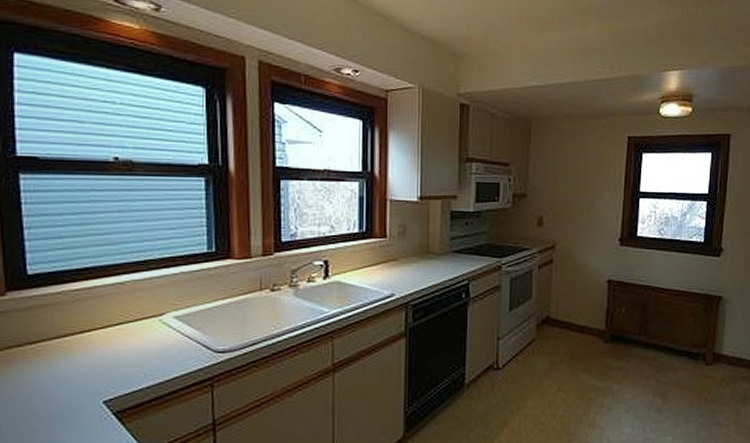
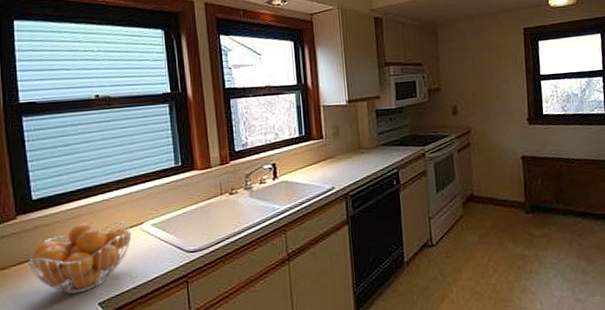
fruit basket: none [18,307,149,389] -> present [28,221,132,295]

